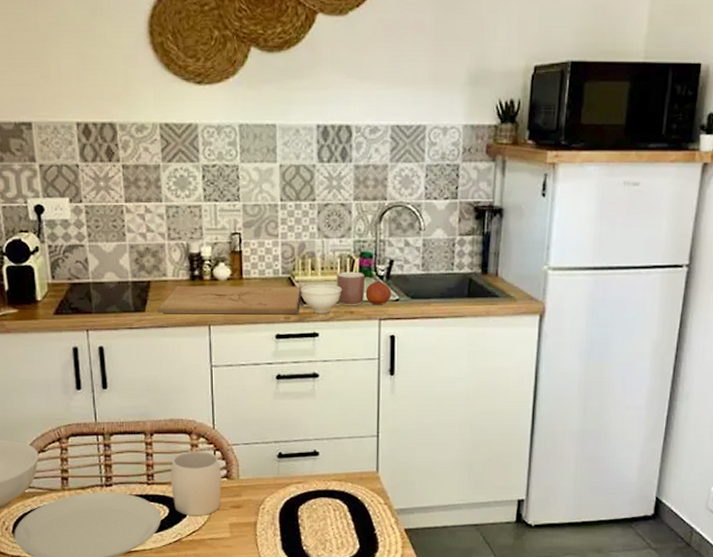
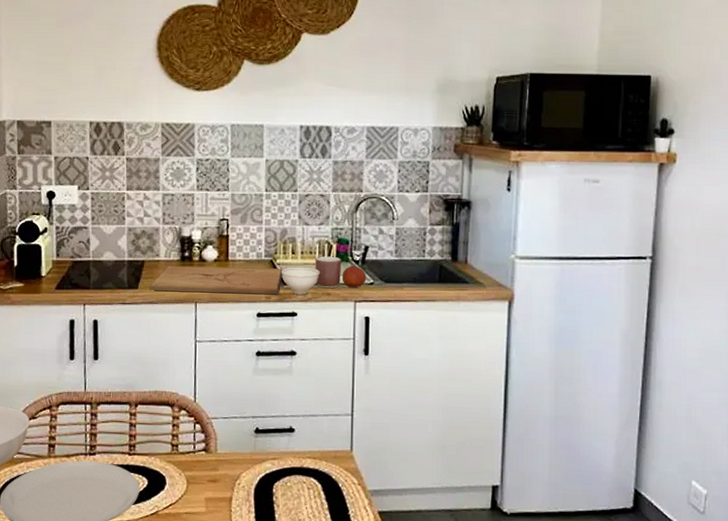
mug: present [170,451,222,517] -> none [151,423,200,489]

